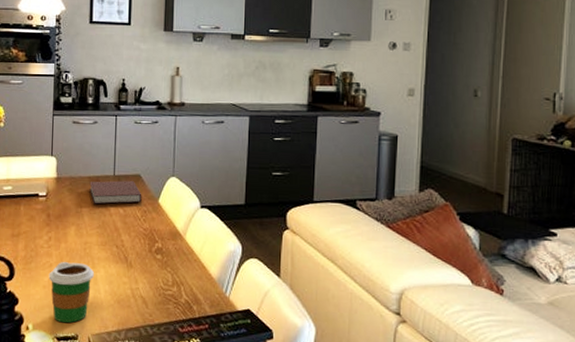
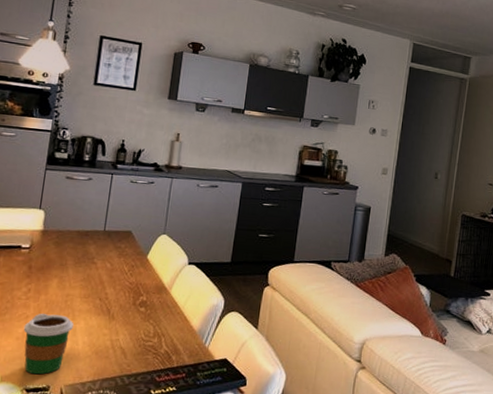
notebook: present [89,180,142,204] -> none [77,235,131,258]

